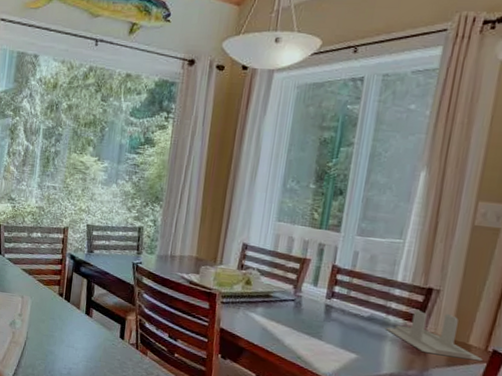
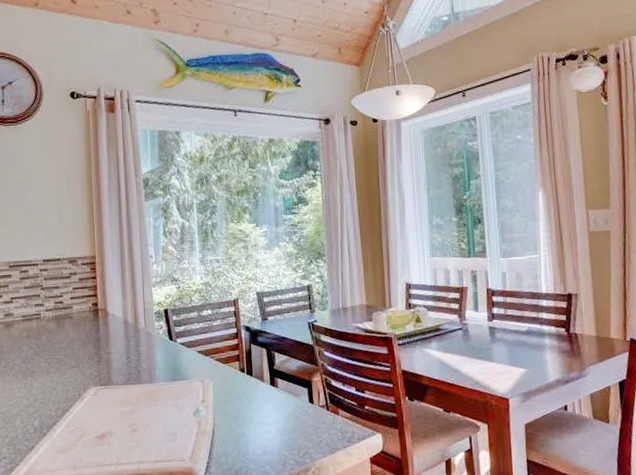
napkin holder: present [386,309,483,362] -> none [543,313,625,354]

